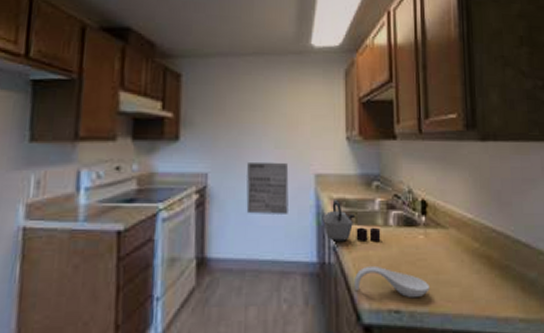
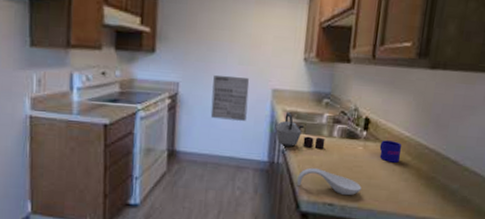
mug: none [442,225,468,251] -> present [379,140,402,163]

